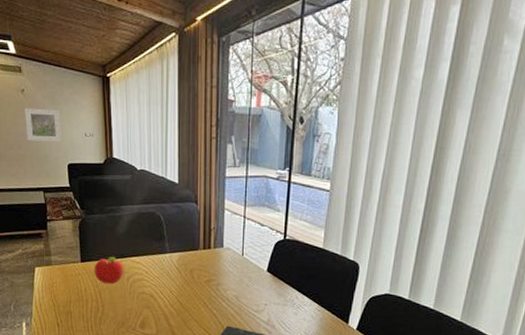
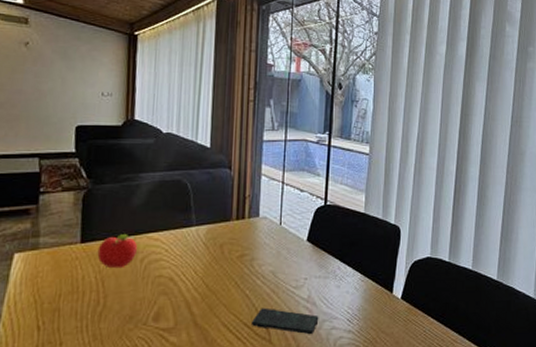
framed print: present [25,108,62,141] -> none [25,62,73,101]

